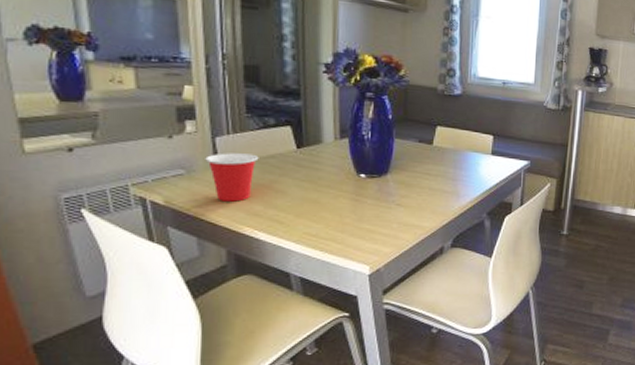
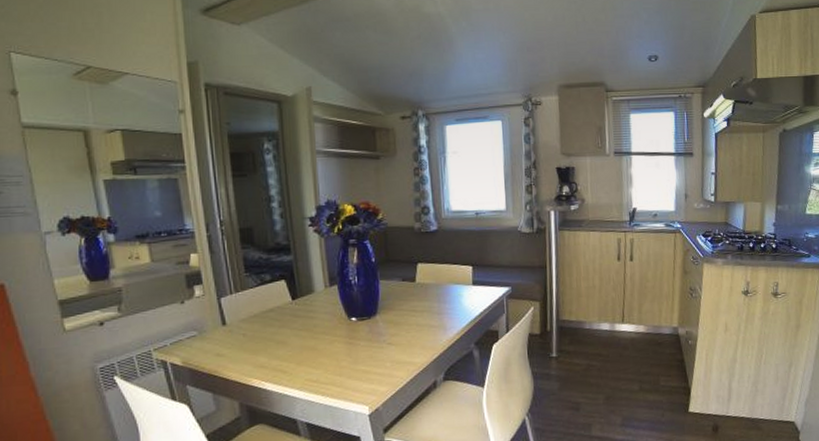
cup: present [205,153,259,202] -> none [213,310,260,357]

